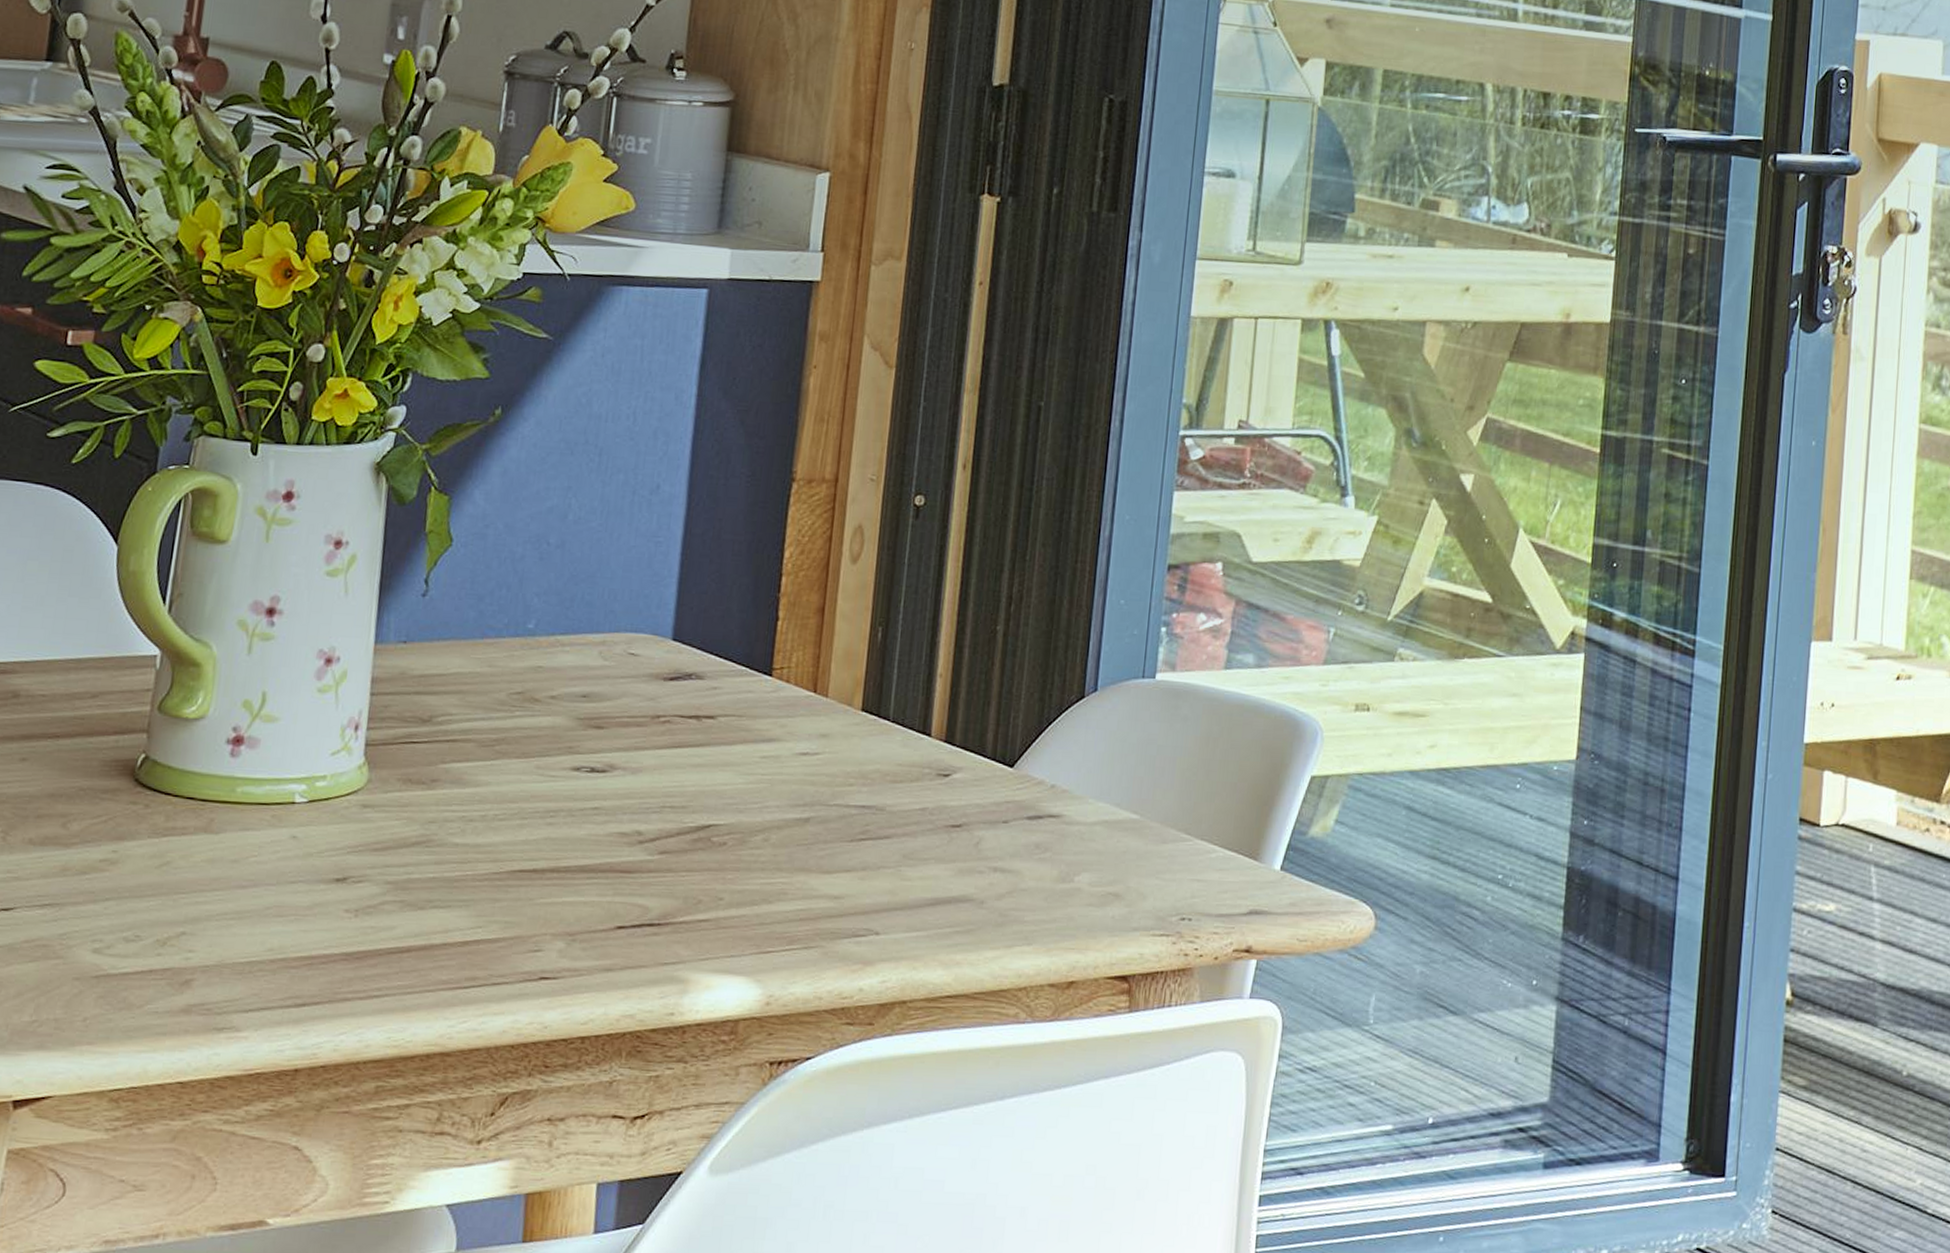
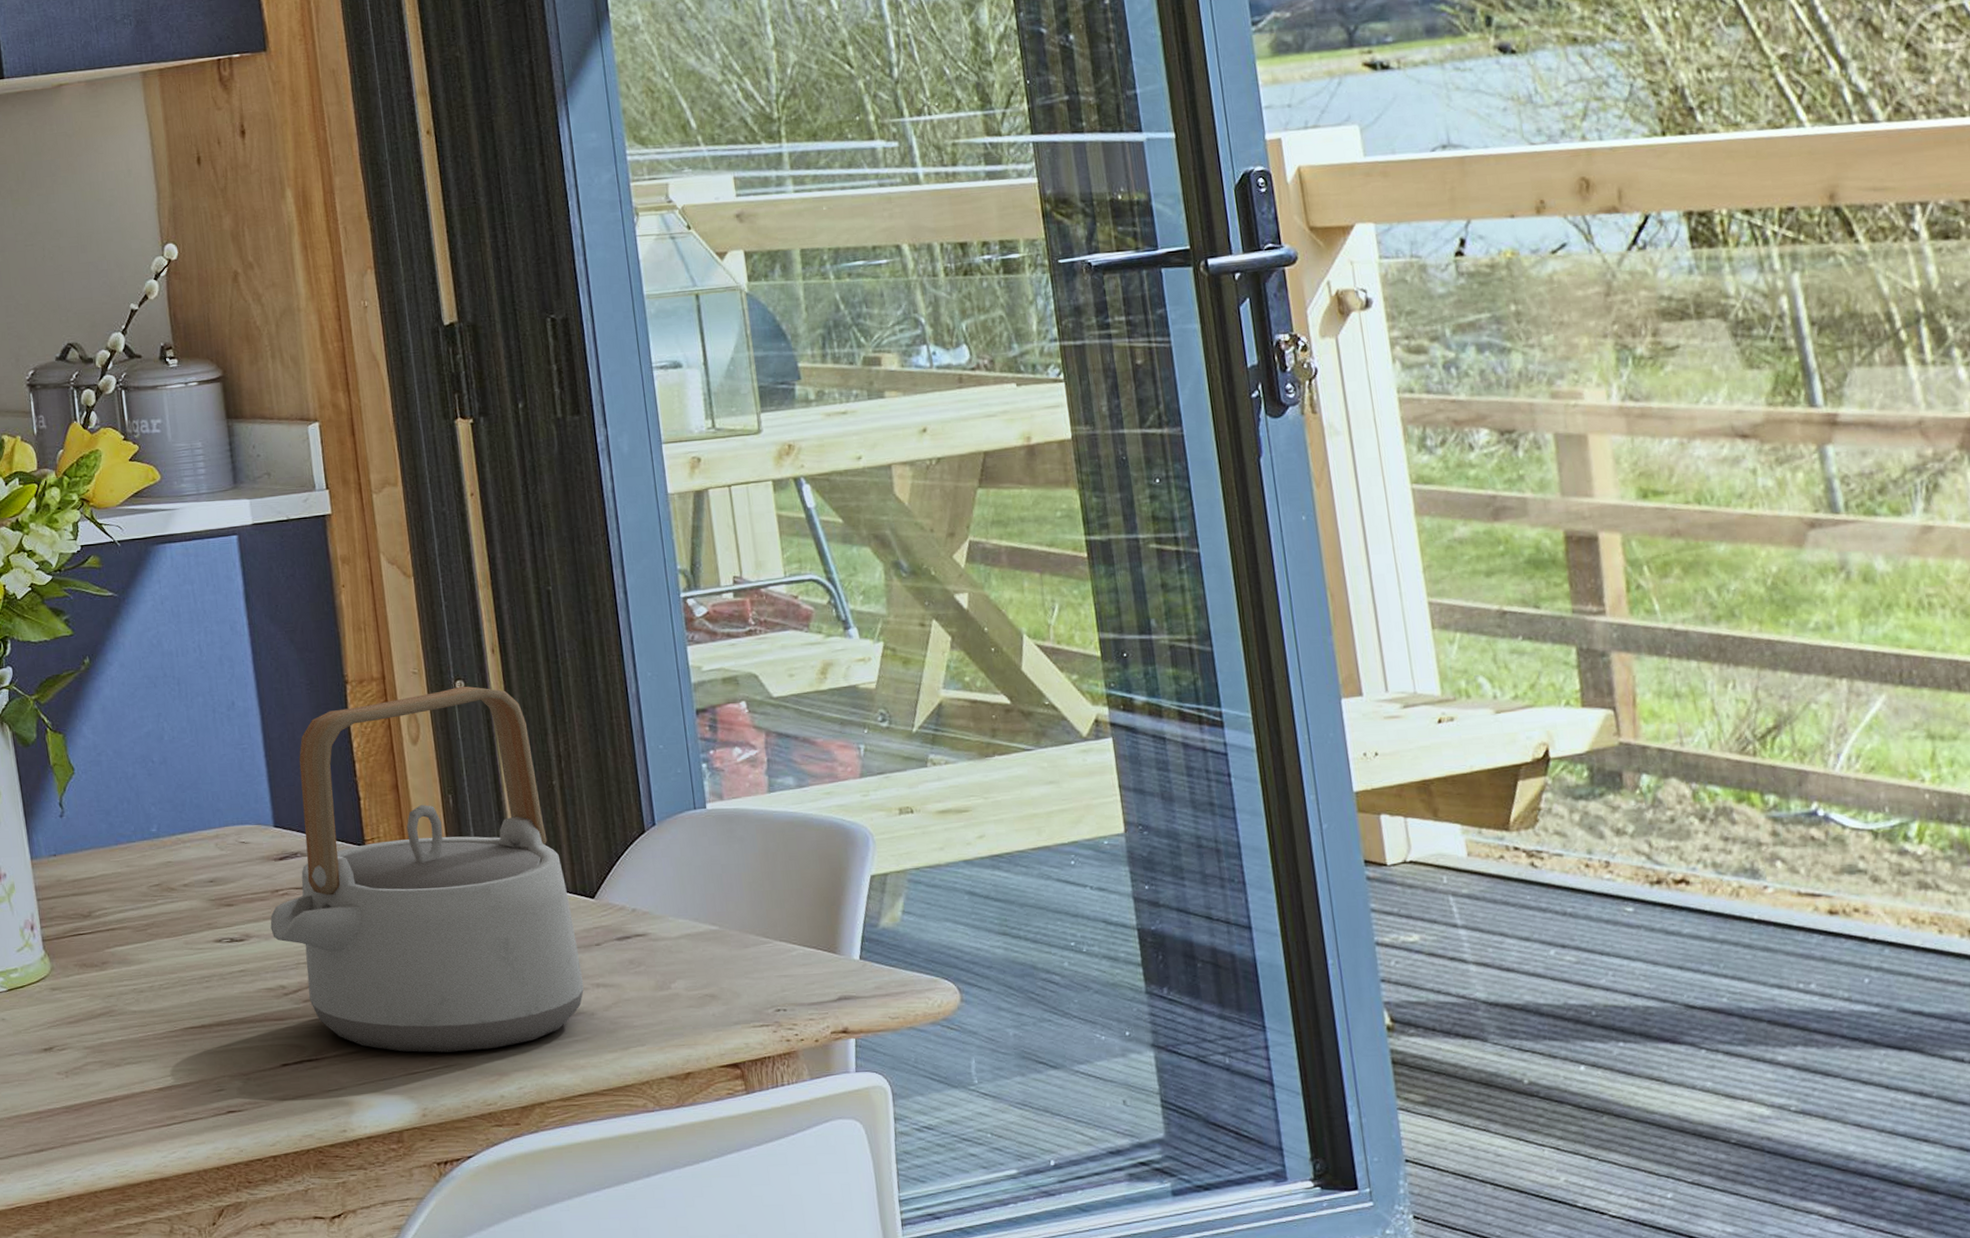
teapot: none [641,502,986,932] -> present [270,686,584,1053]

